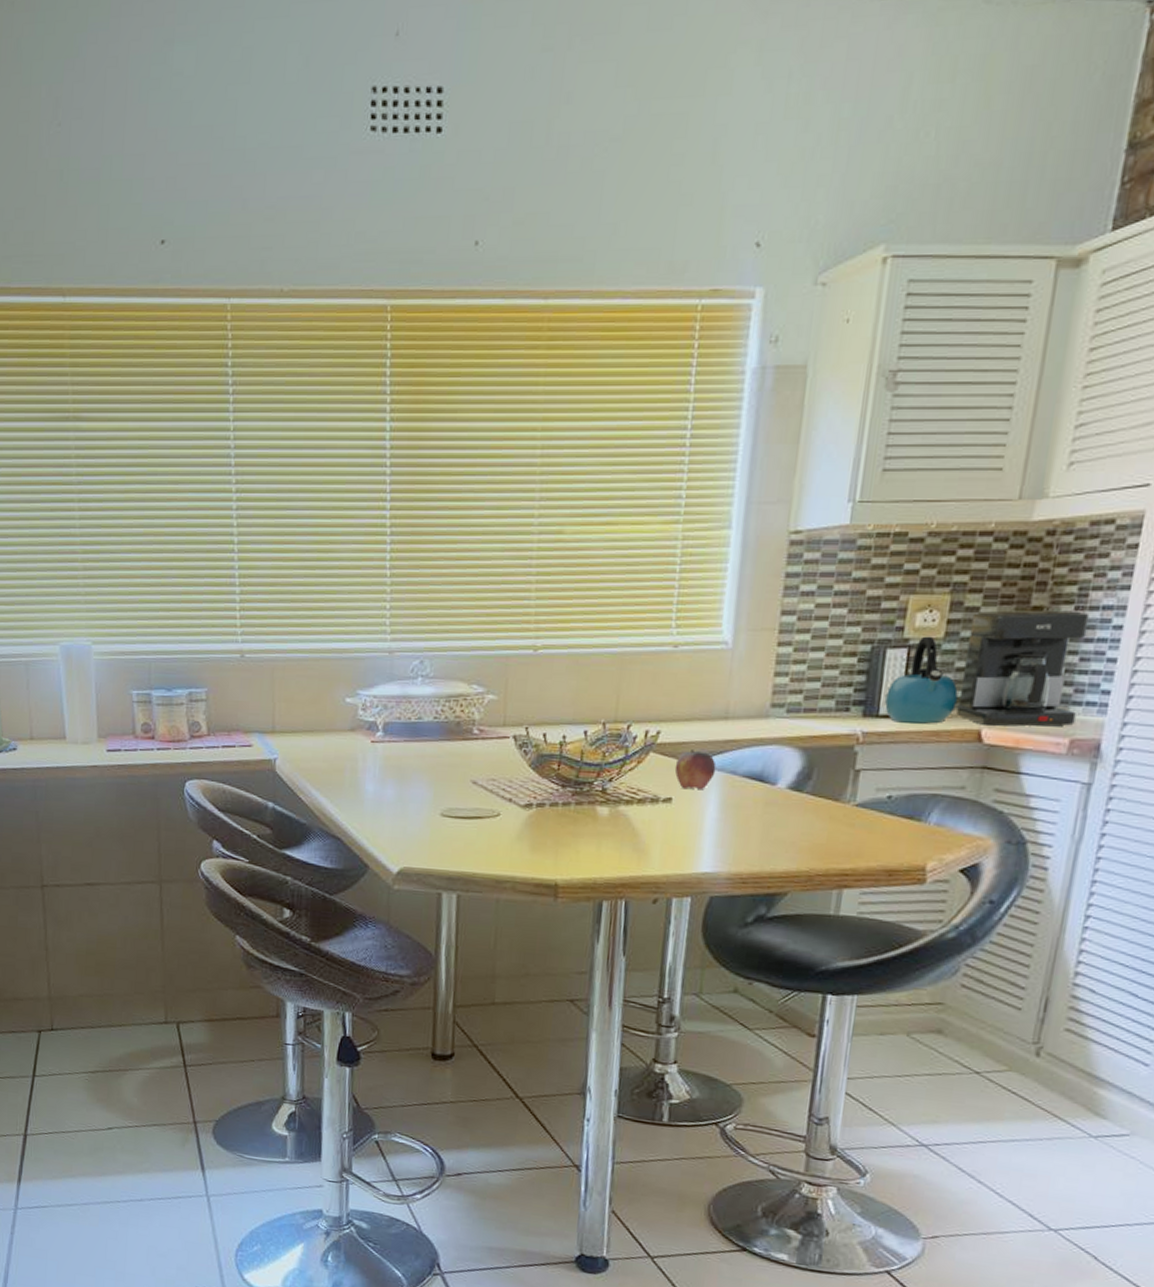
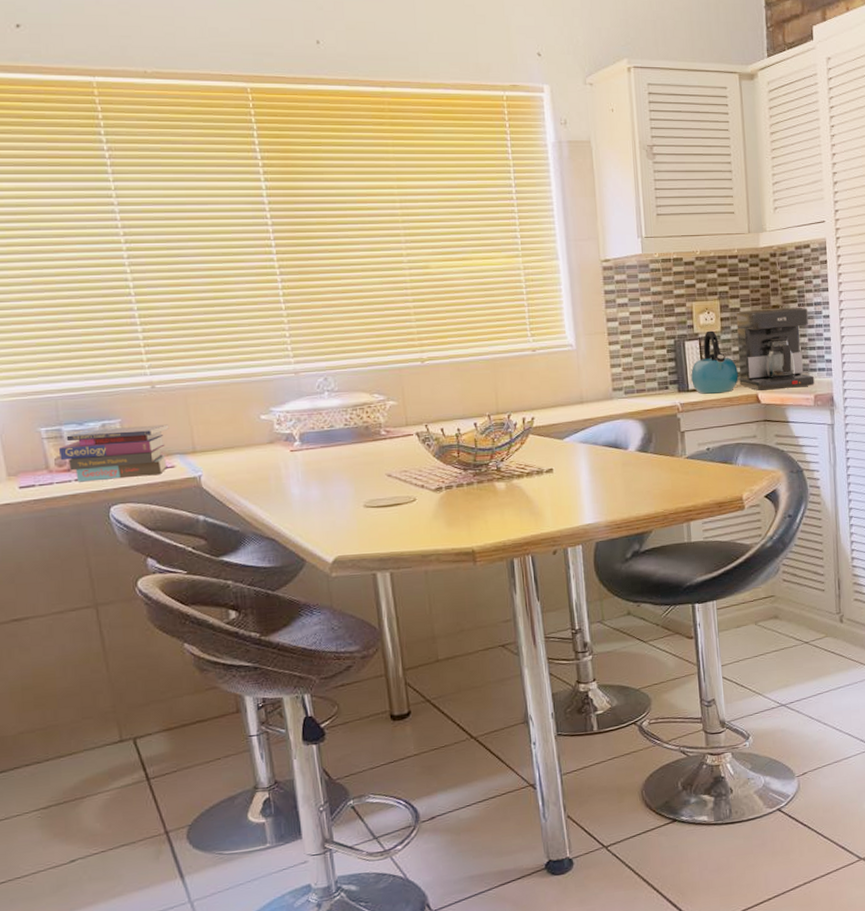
books: none [146,696,253,753] -> present [58,424,169,482]
fruit: present [674,750,716,790] -> none [550,429,582,461]

